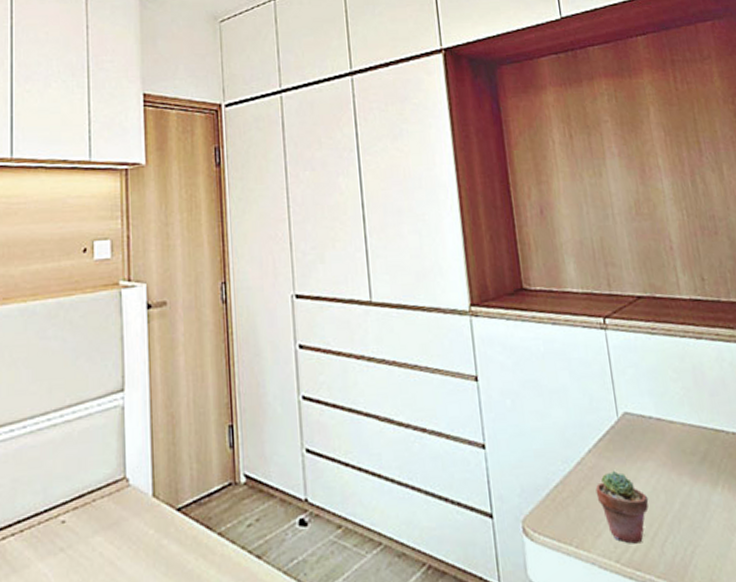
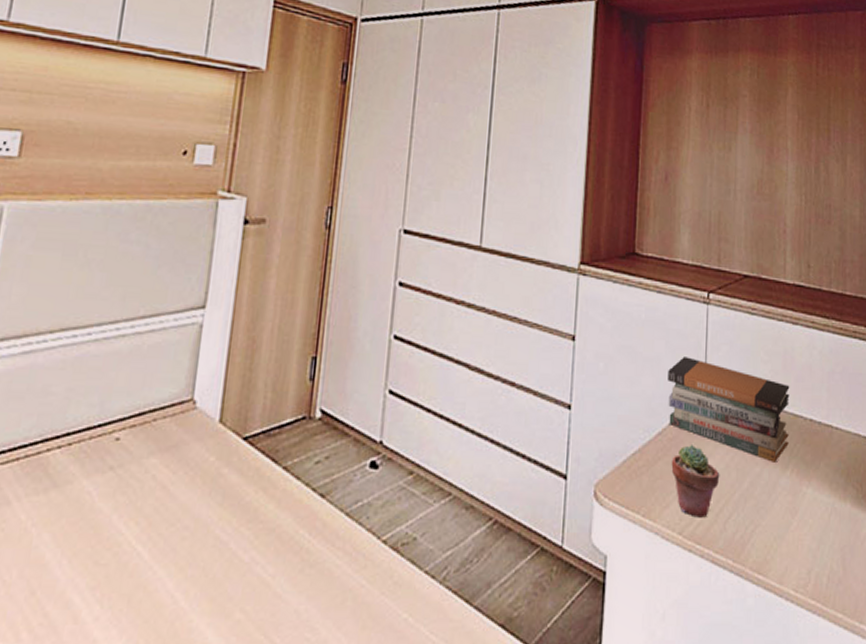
book stack: none [576,384,715,481] -> present [668,357,790,462]

